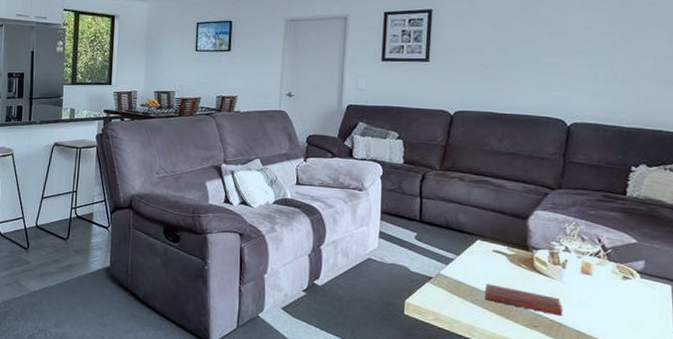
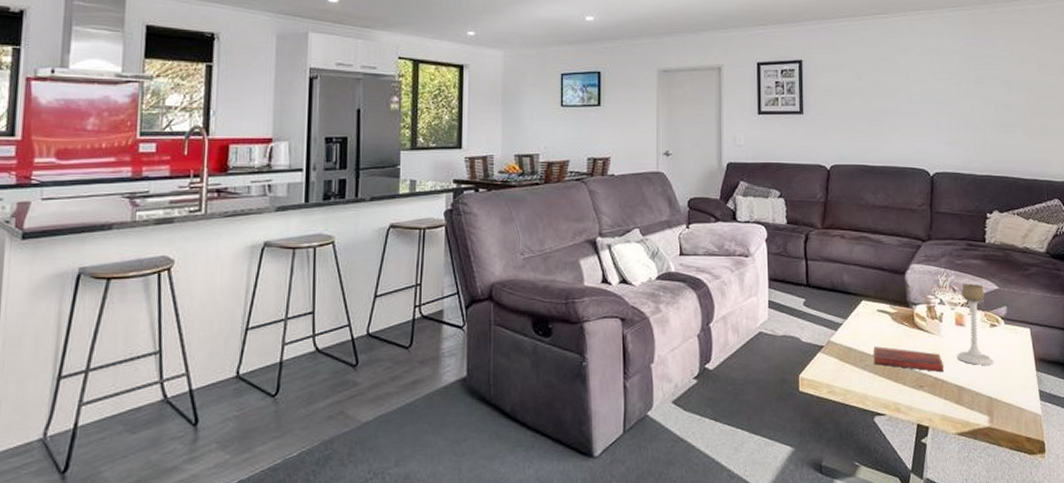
candle holder: none [578,233,622,316] -> present [956,283,993,365]

